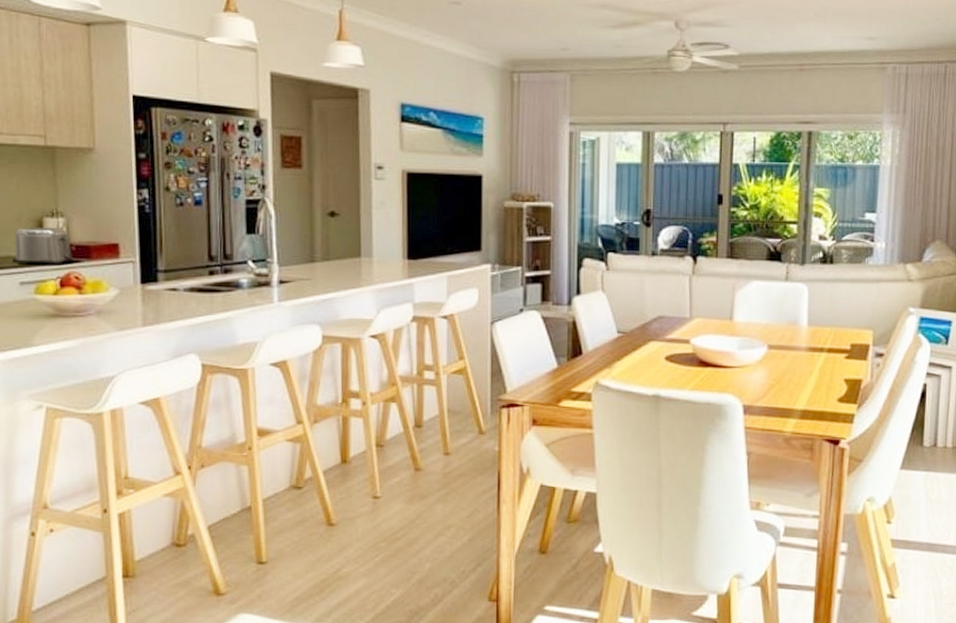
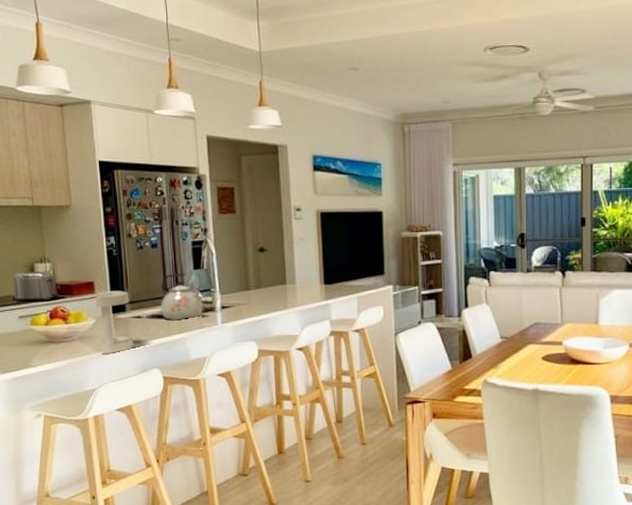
paper towel holder: none [119,256,166,334] -> present [95,291,134,355]
kettle: none [203,236,256,296] -> present [161,272,203,321]

